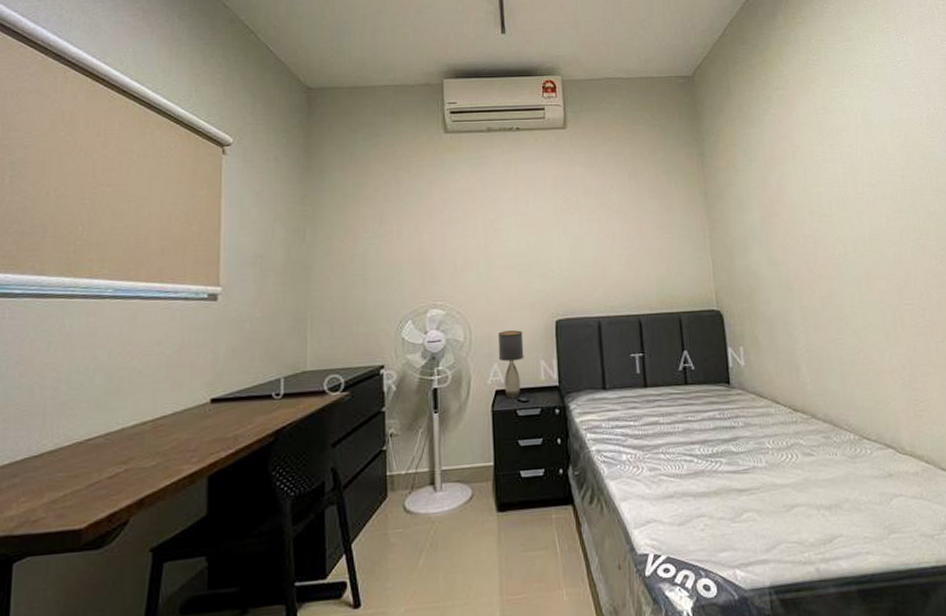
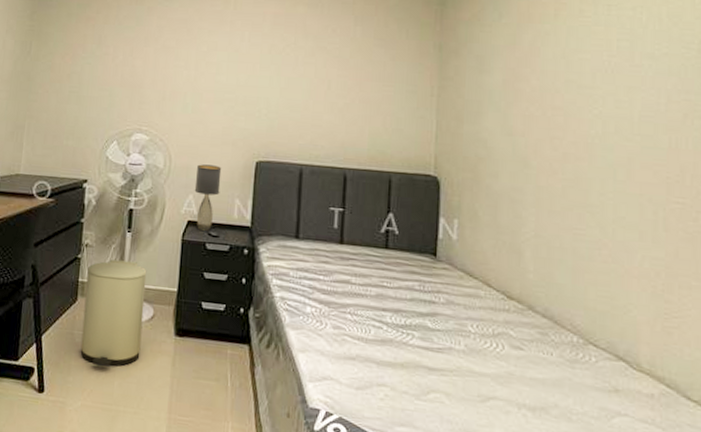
pedal bin: none [395,443,463,562] -> present [80,259,147,367]

